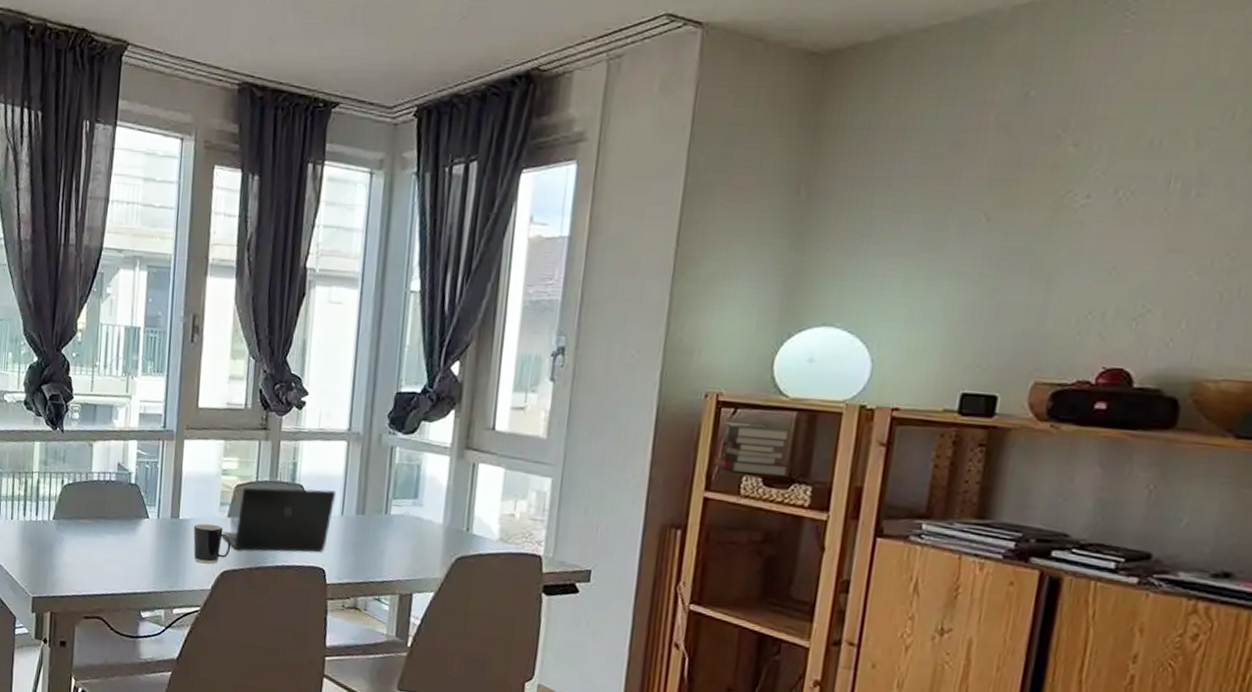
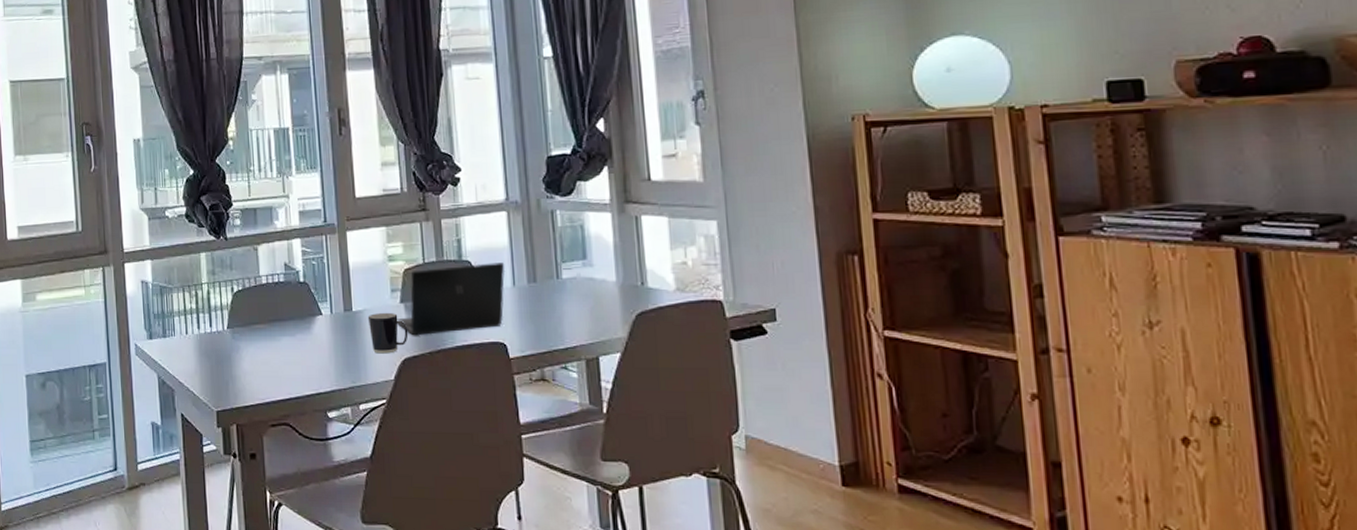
books: present [713,422,790,477] -> none [873,139,951,191]

